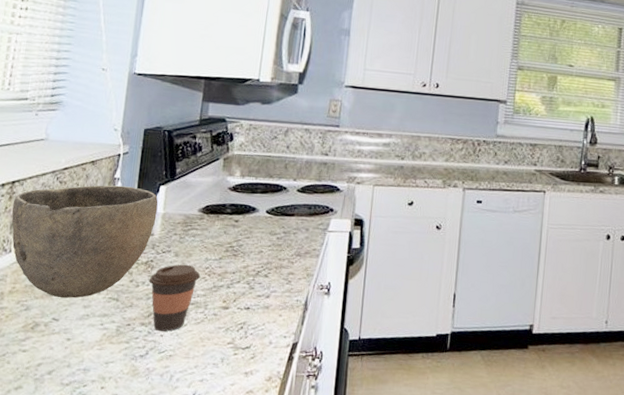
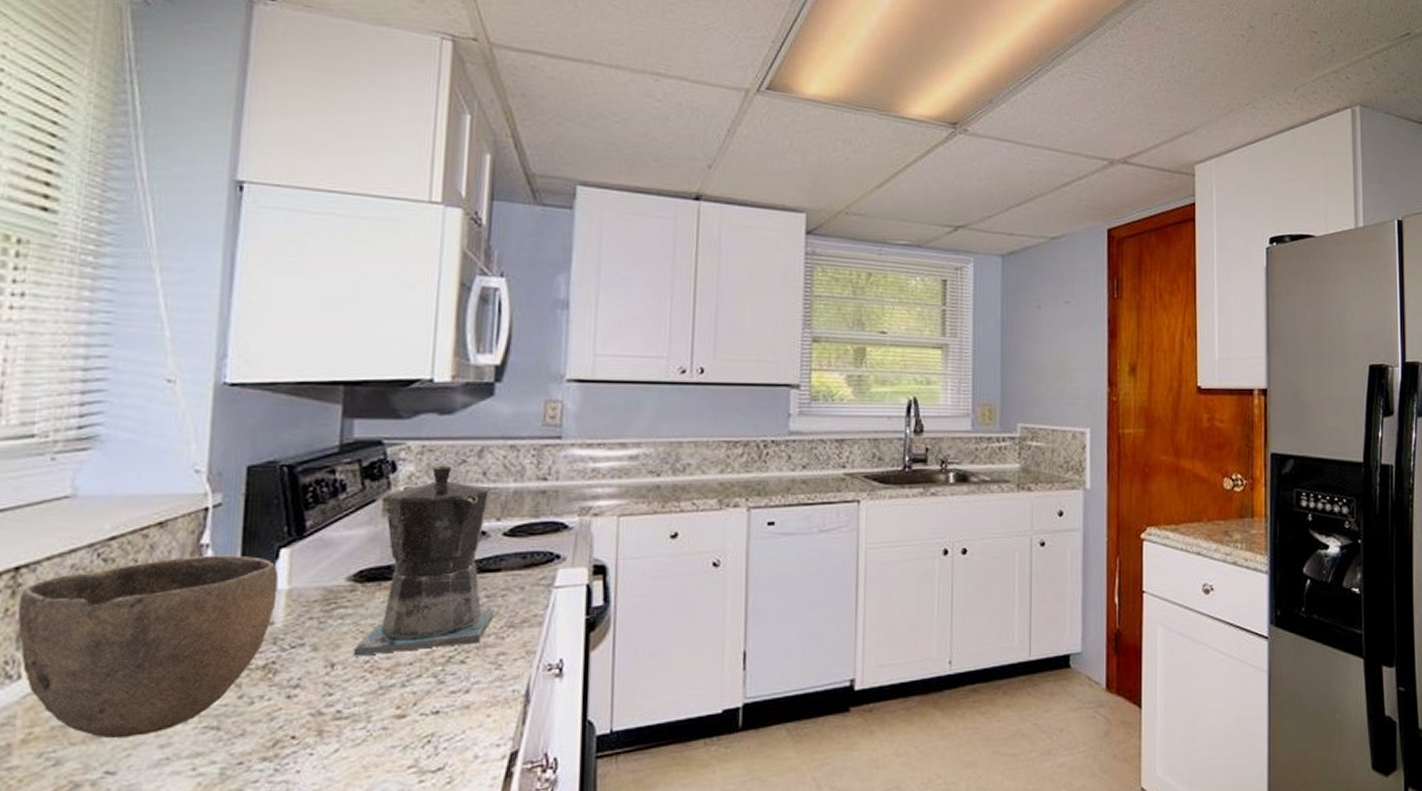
coffee cup: present [149,264,201,332] -> none [270,660,357,766]
coffee maker: none [199,139,292,264] -> present [353,465,494,657]

